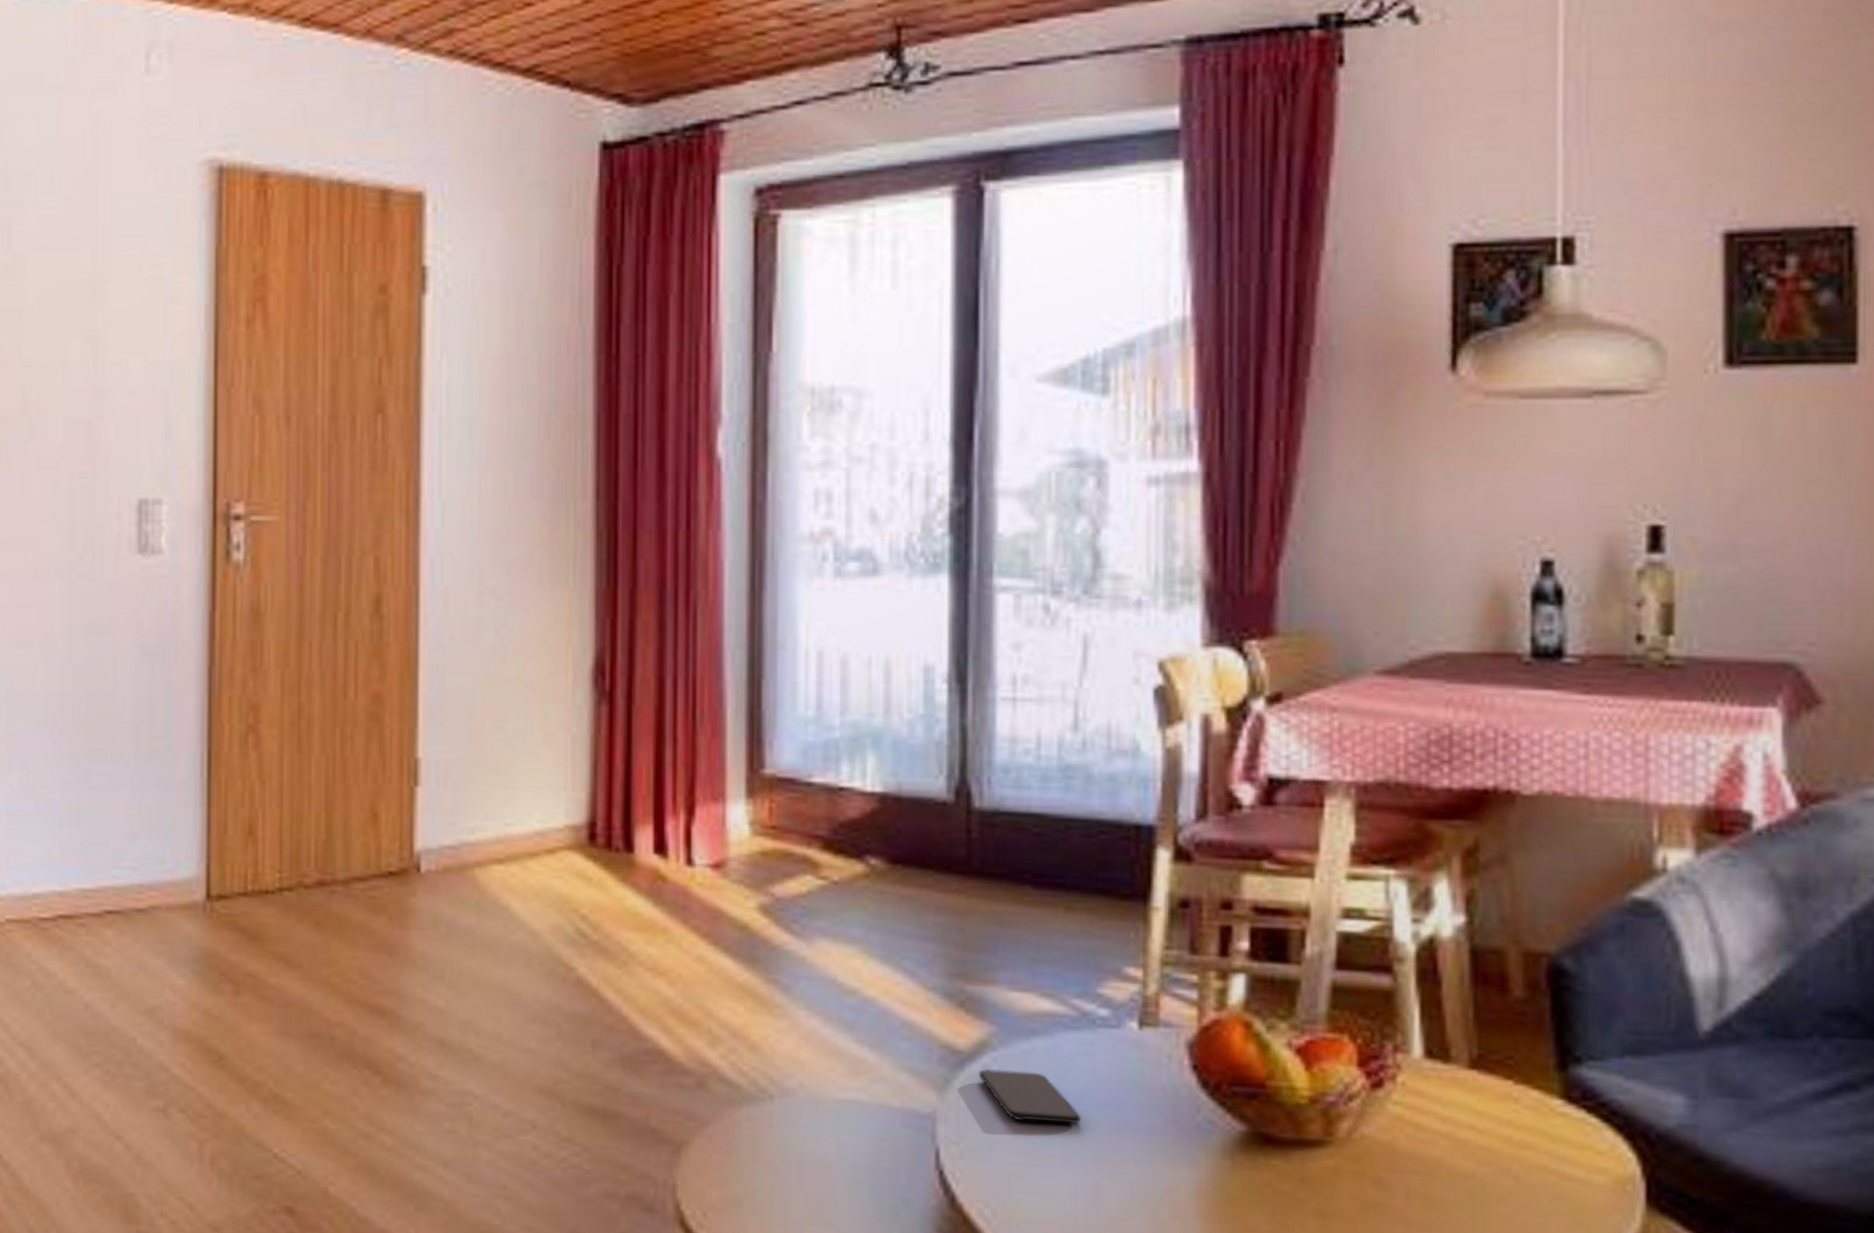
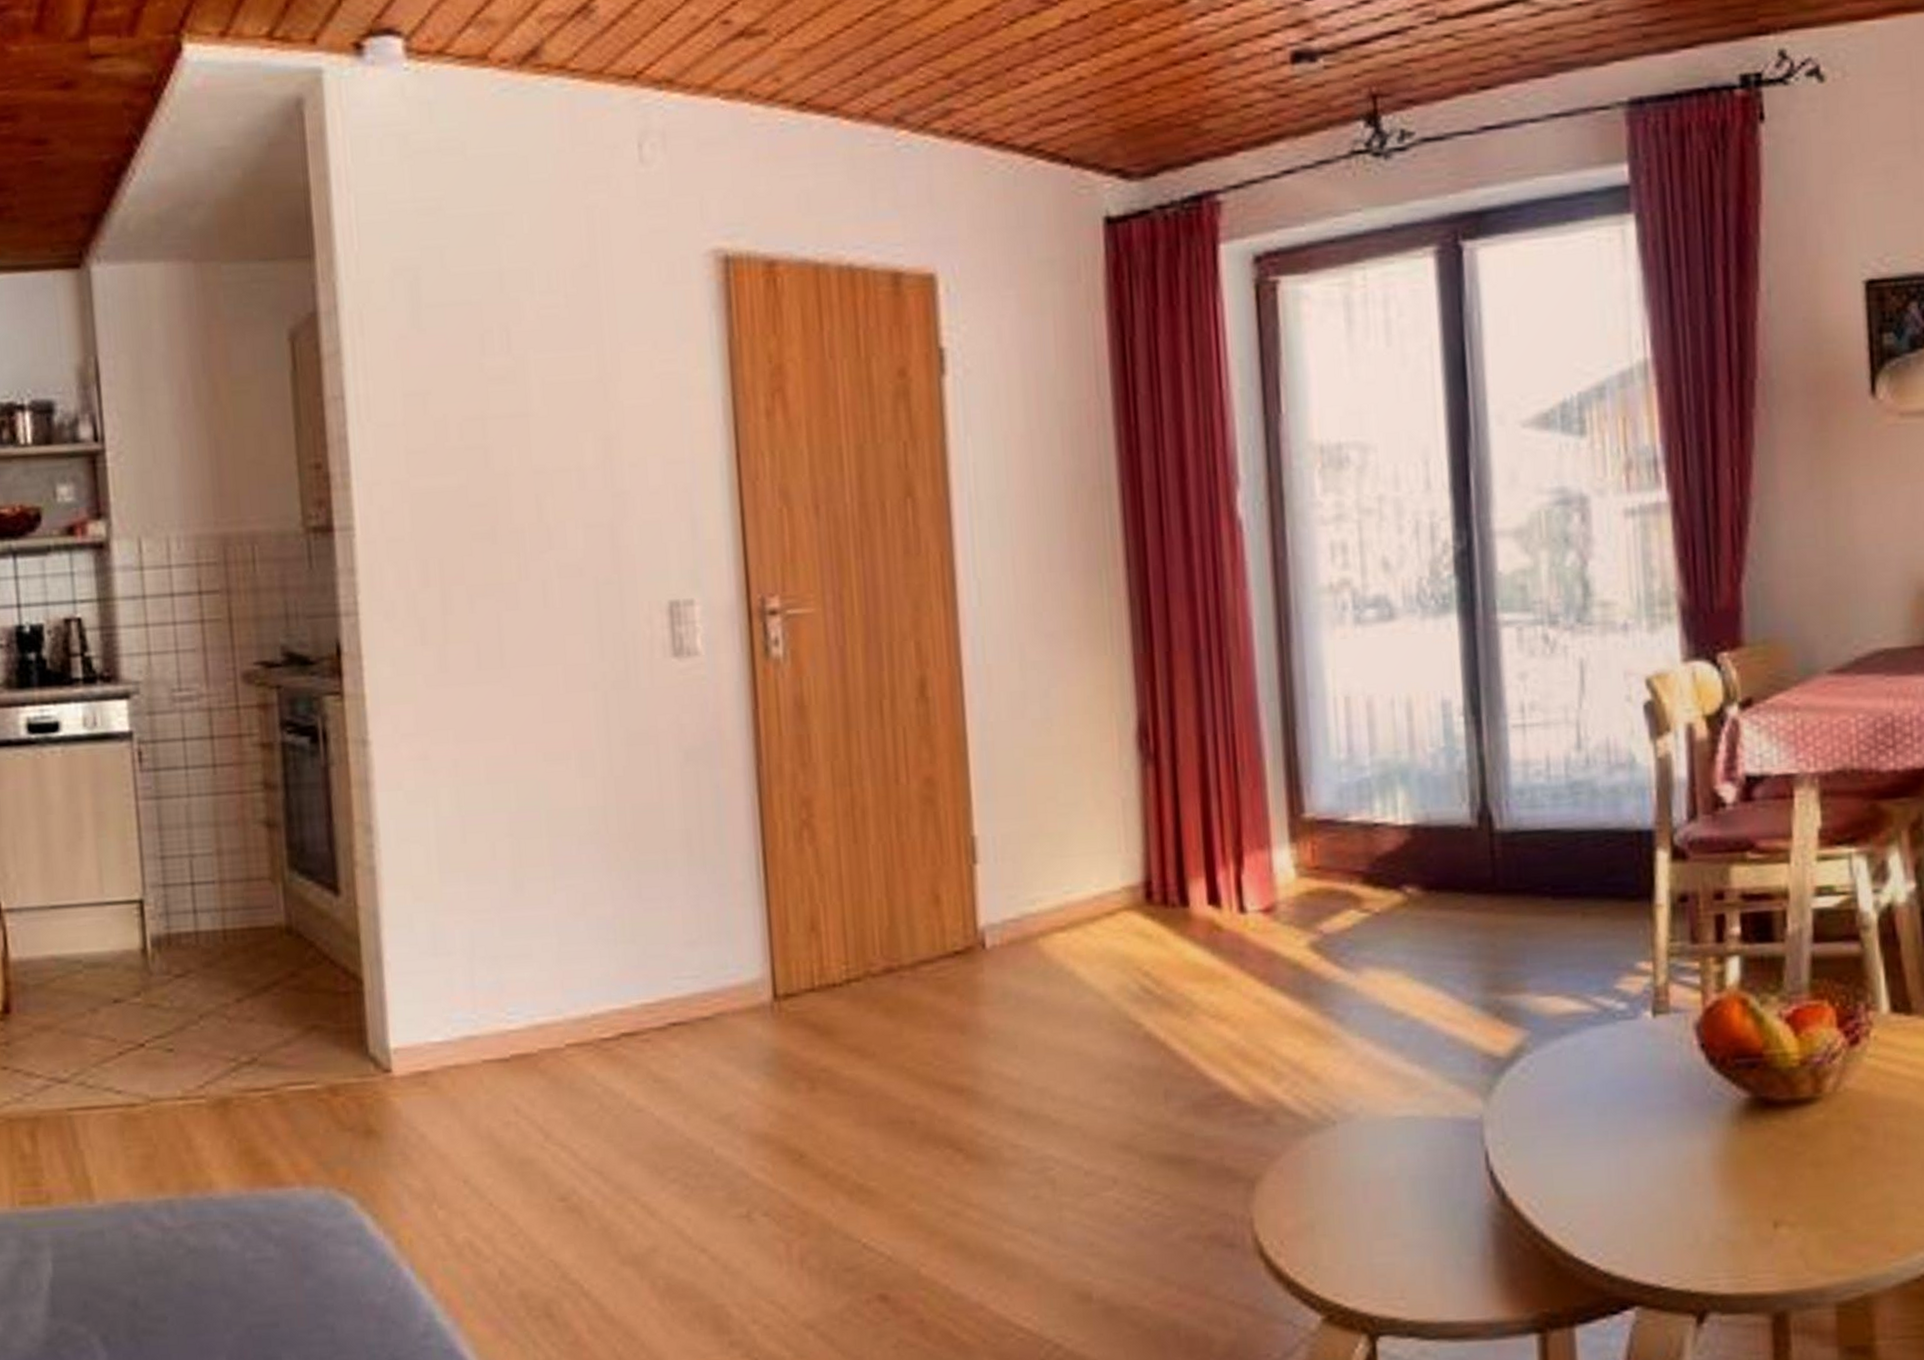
smartphone: present [979,1069,1081,1124] -> none [1518,1069,1609,1115]

